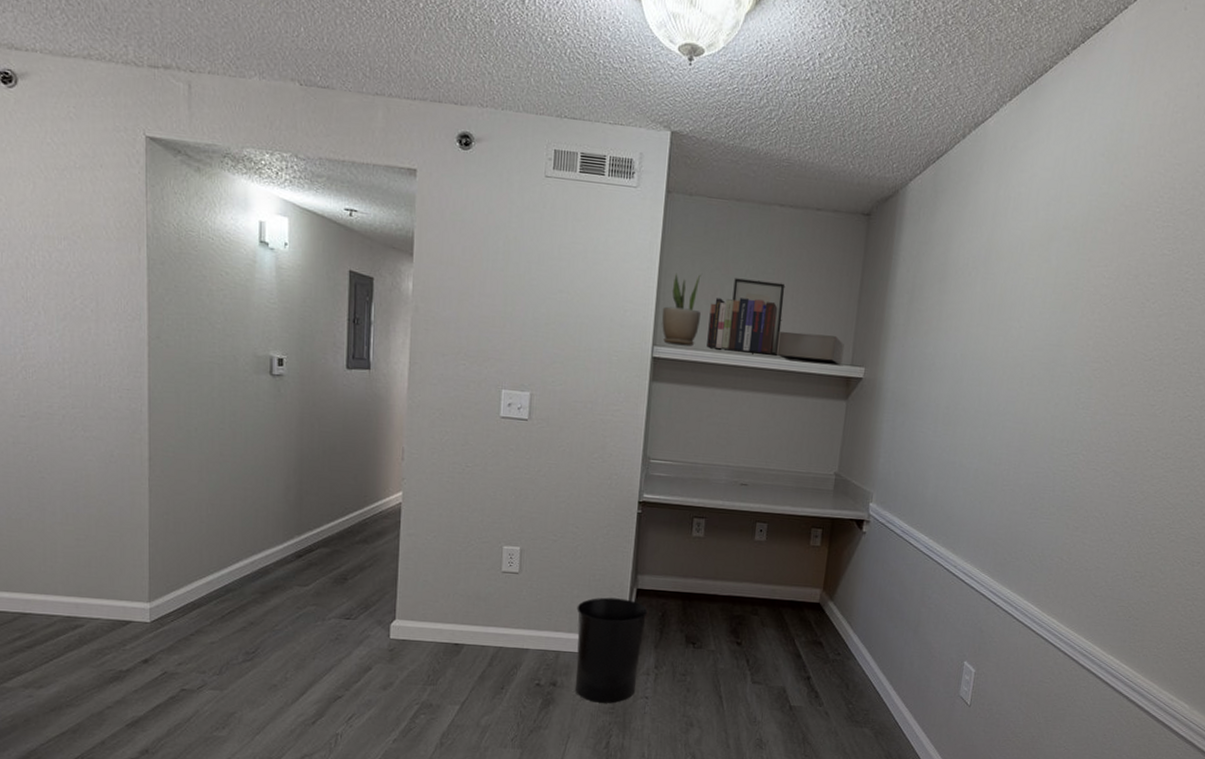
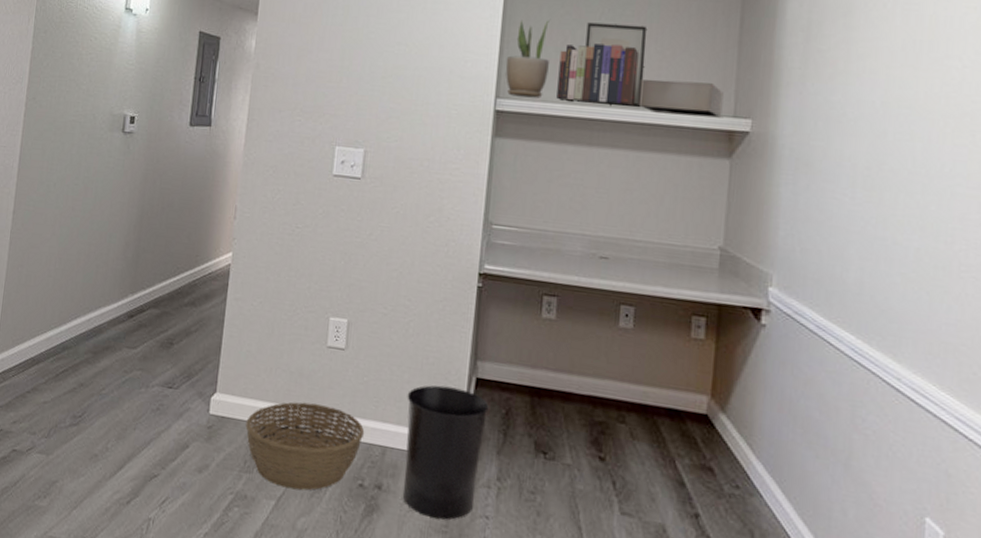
basket: none [427,621,540,694] -> present [246,402,365,490]

